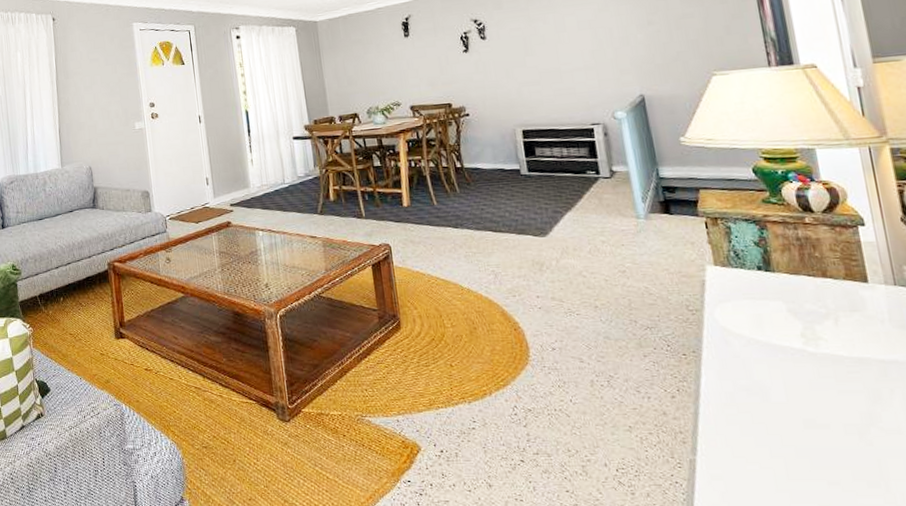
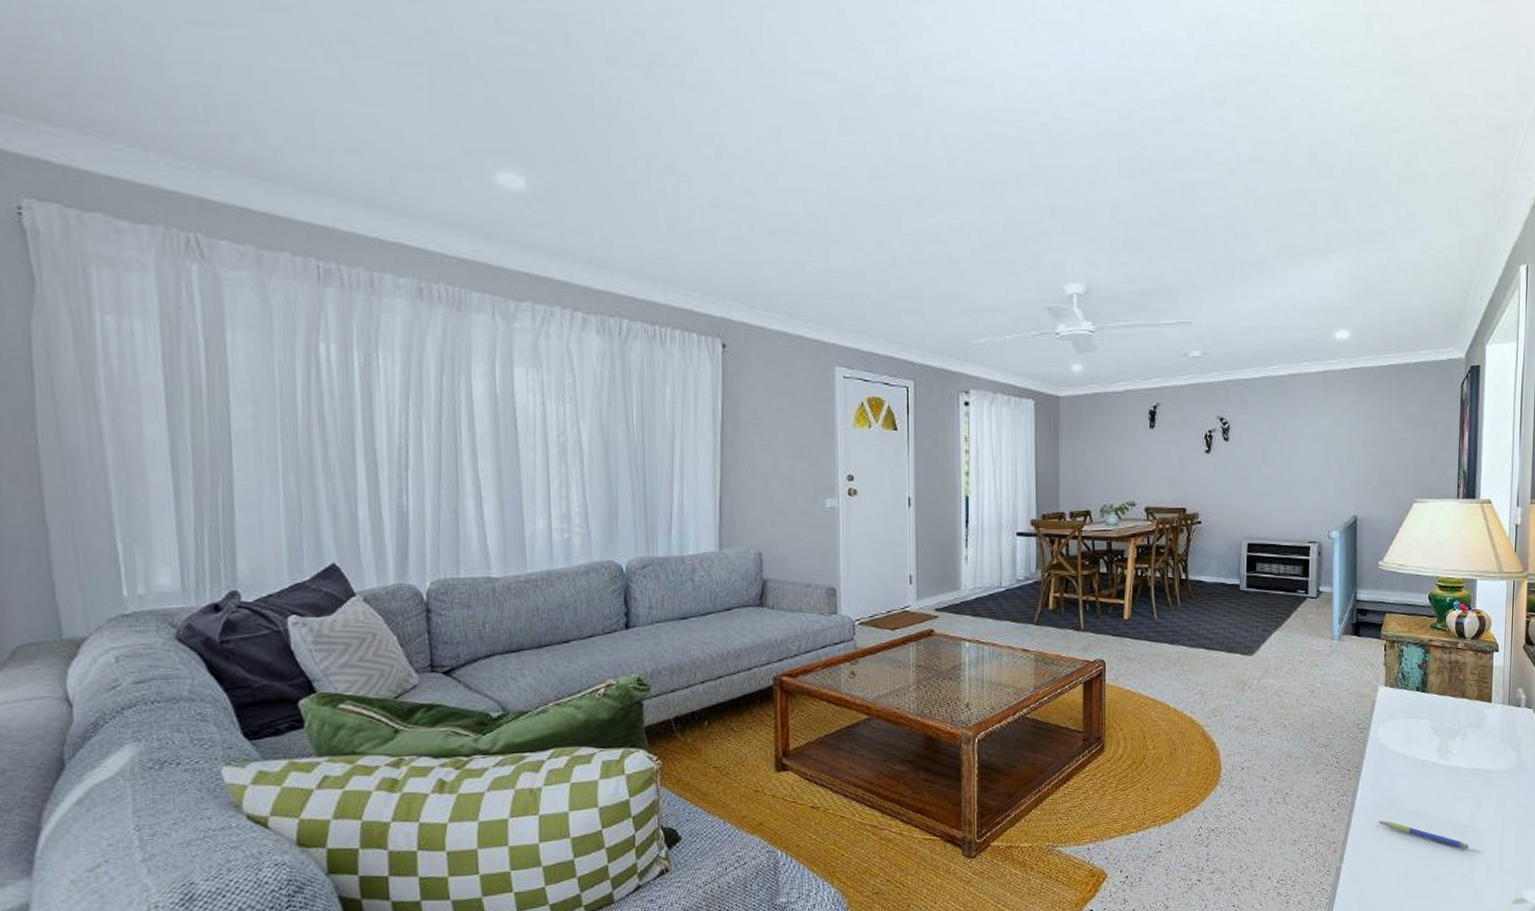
pen: none [735,411,873,452] -> present [1378,820,1469,850]

